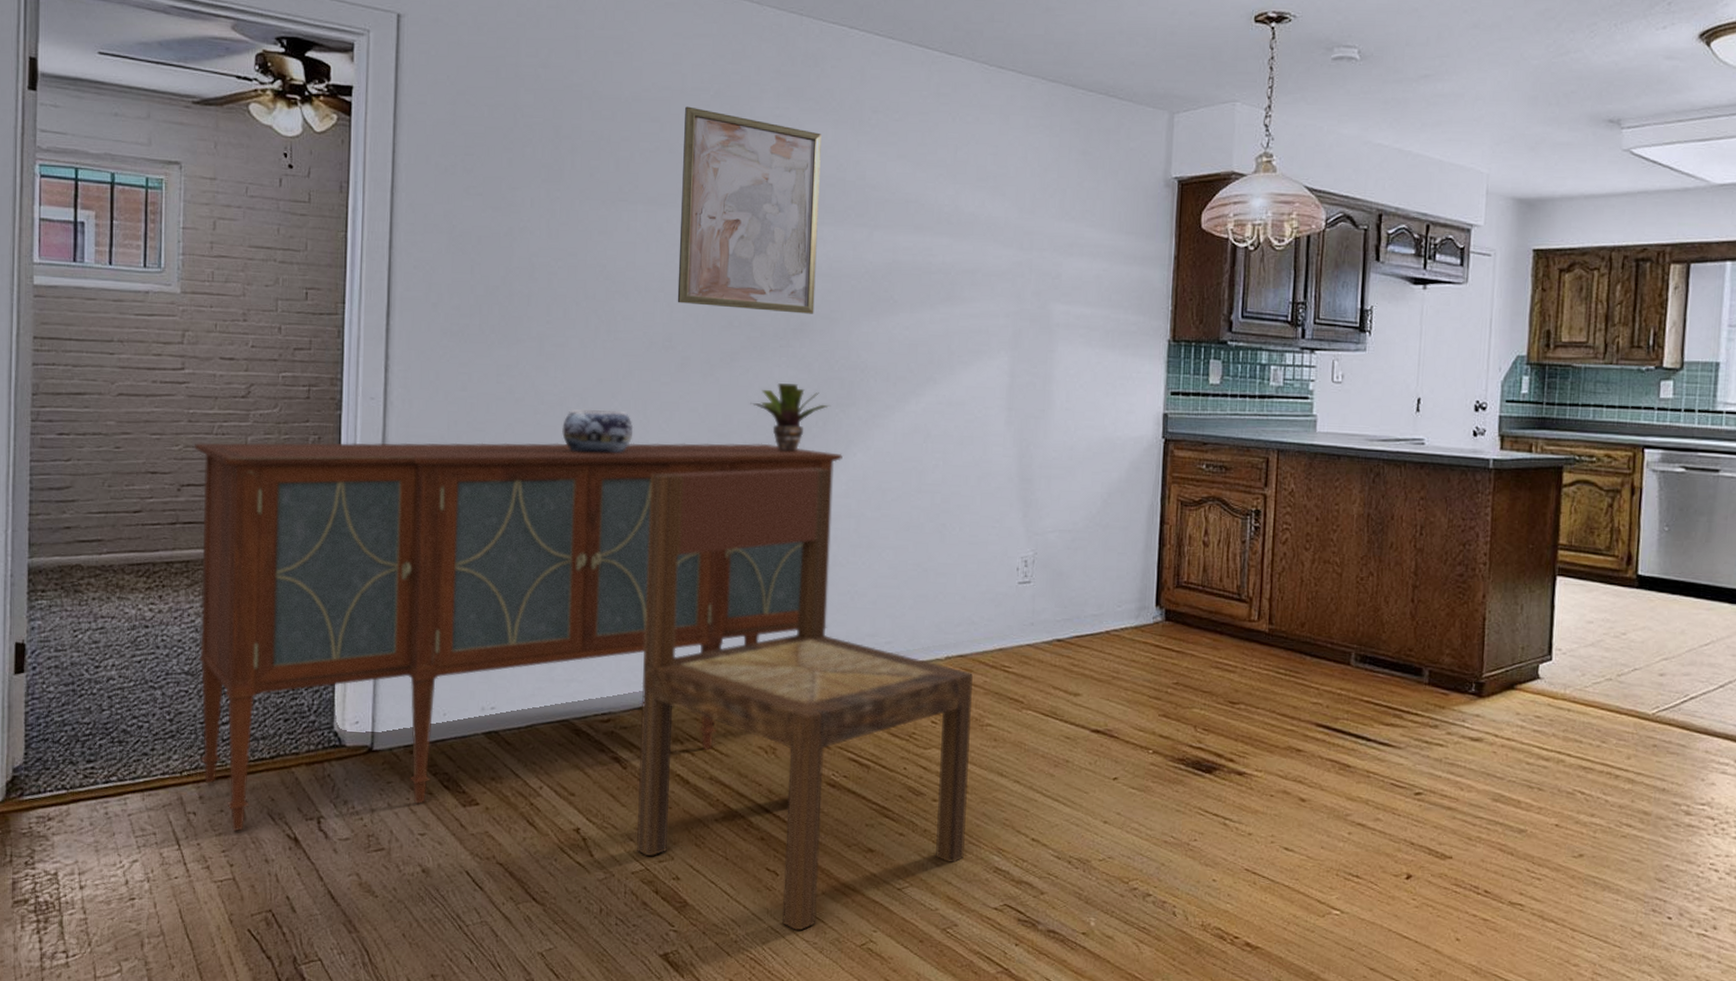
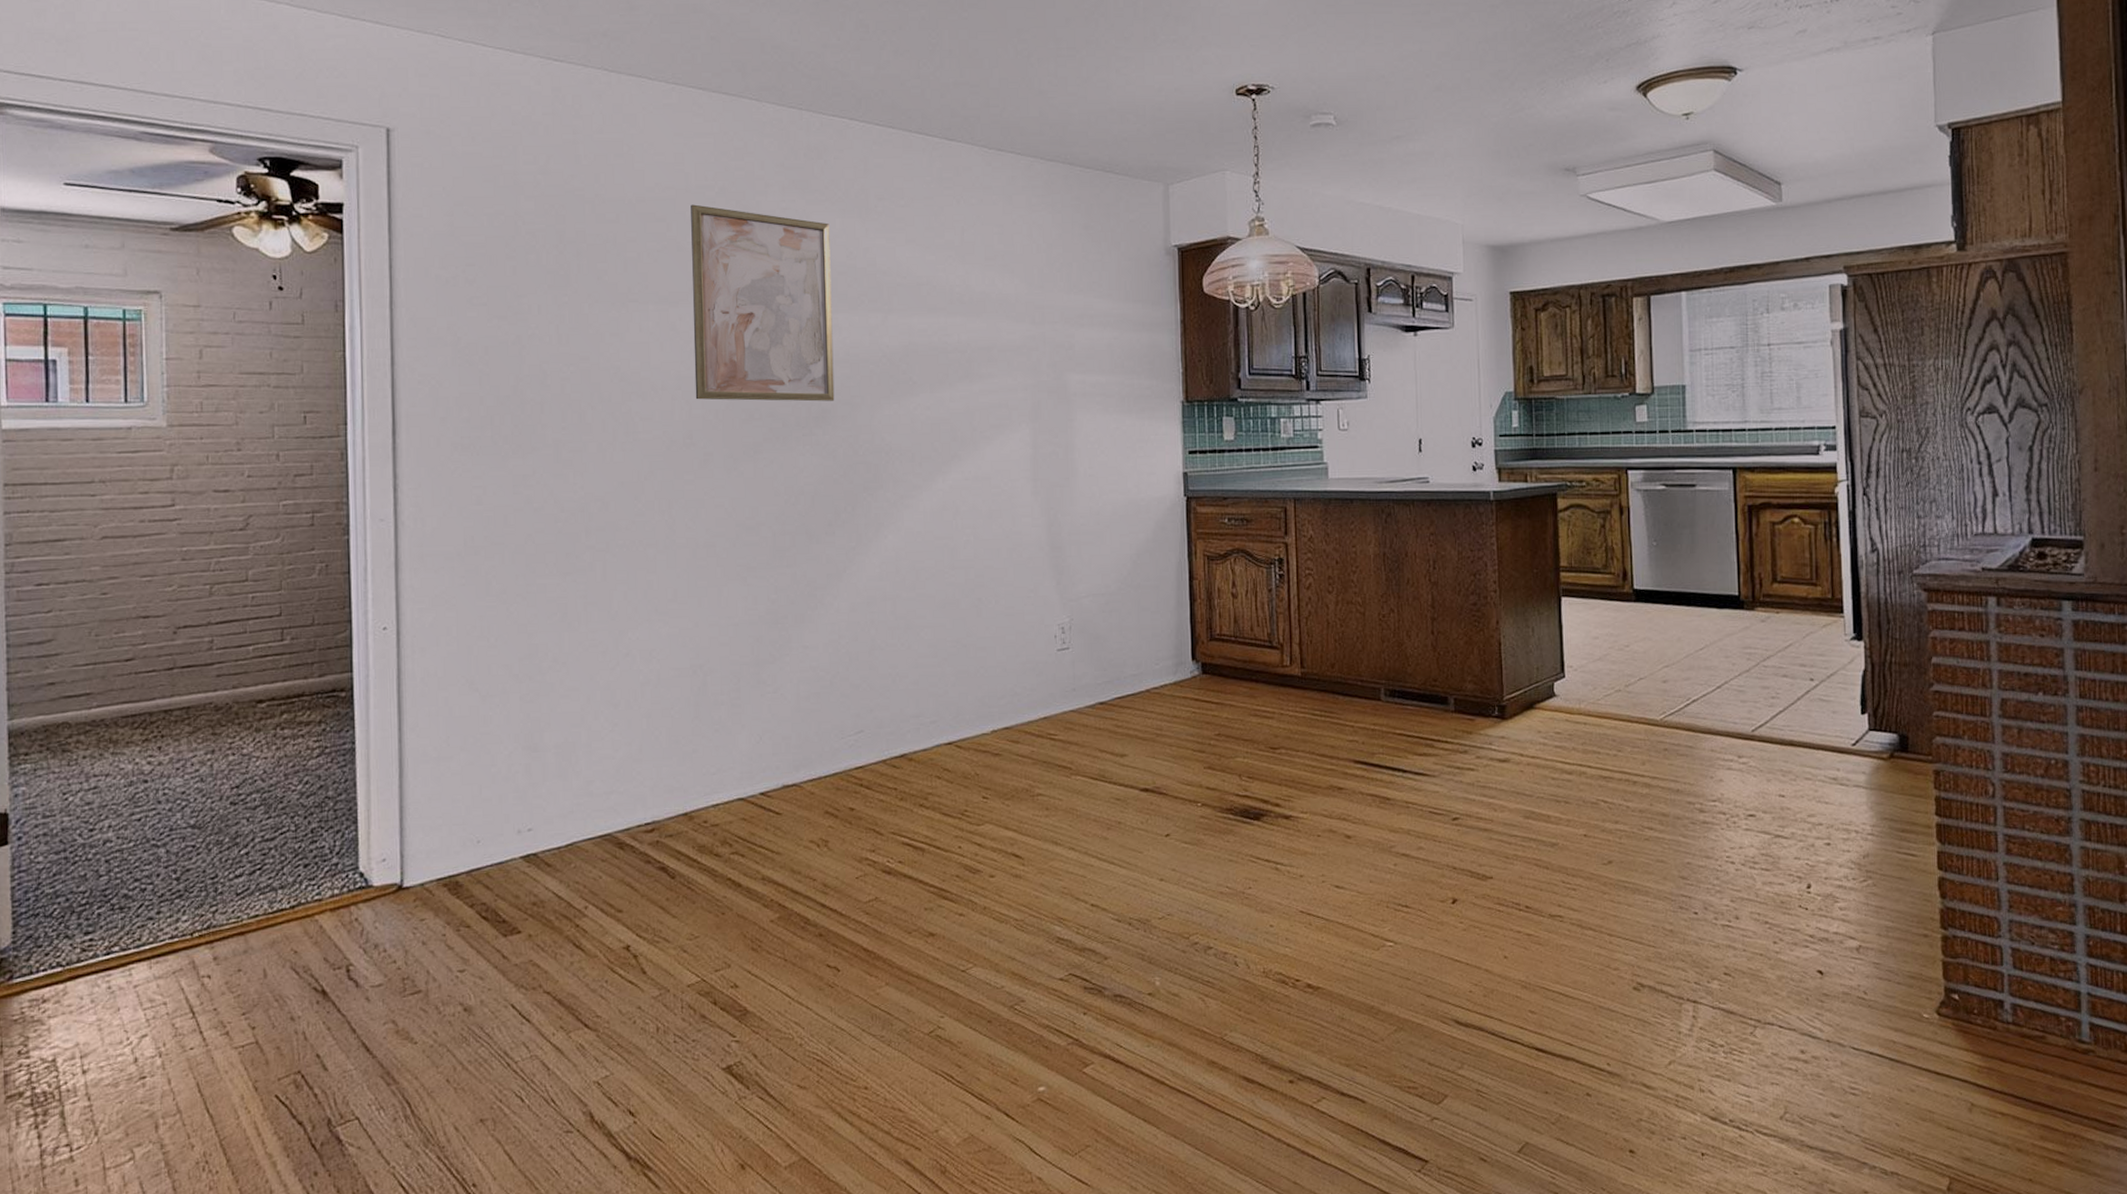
sideboard: present [193,442,843,831] -> none [189,533,874,990]
decorative bowl: present [562,408,634,454] -> none [585,512,659,558]
dining chair: present [637,467,974,931] -> none [681,553,1025,1026]
potted plant: present [750,383,831,453] -> none [777,471,859,541]

